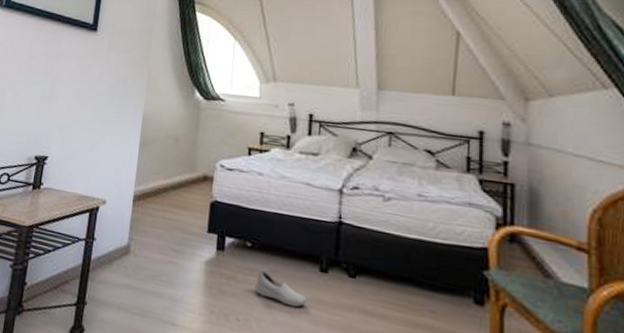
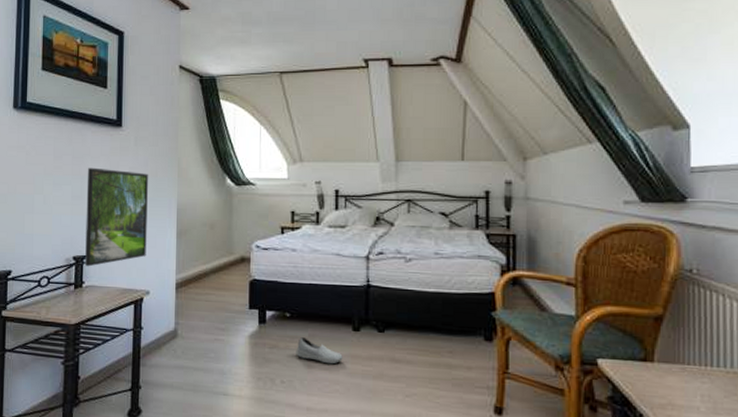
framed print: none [45,68,119,169] -> present [85,167,149,267]

